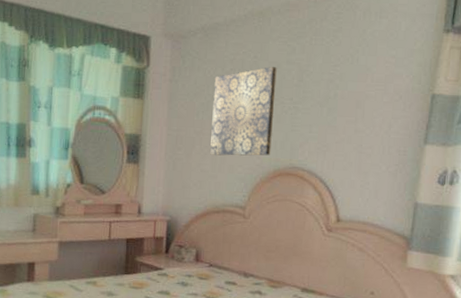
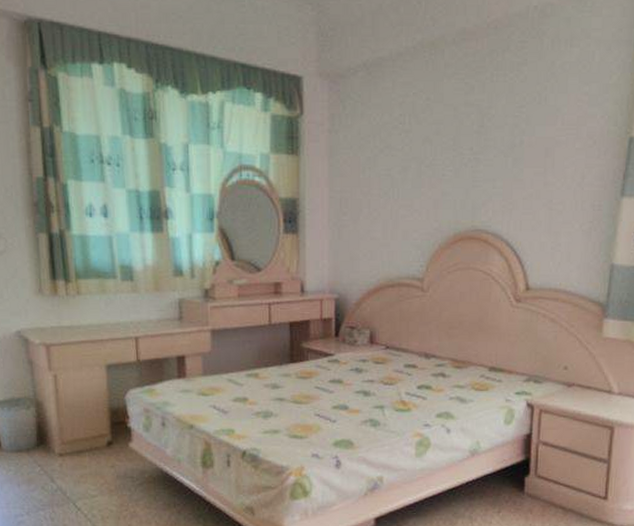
wall art: present [210,67,277,156] -> none [380,110,454,221]

